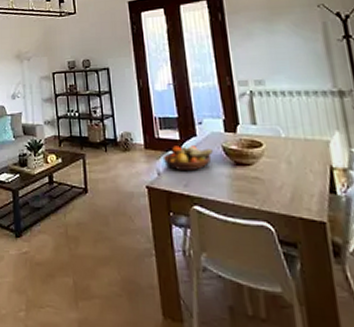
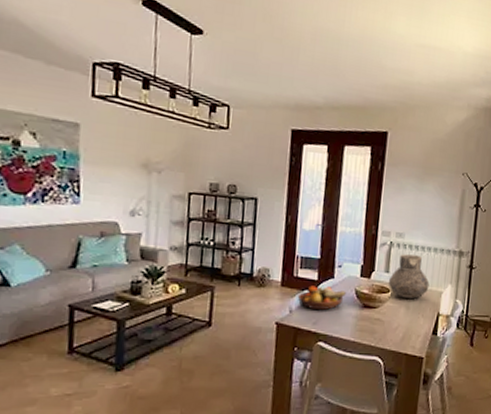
vase: none [258,102,311,151] -> present [389,254,430,299]

